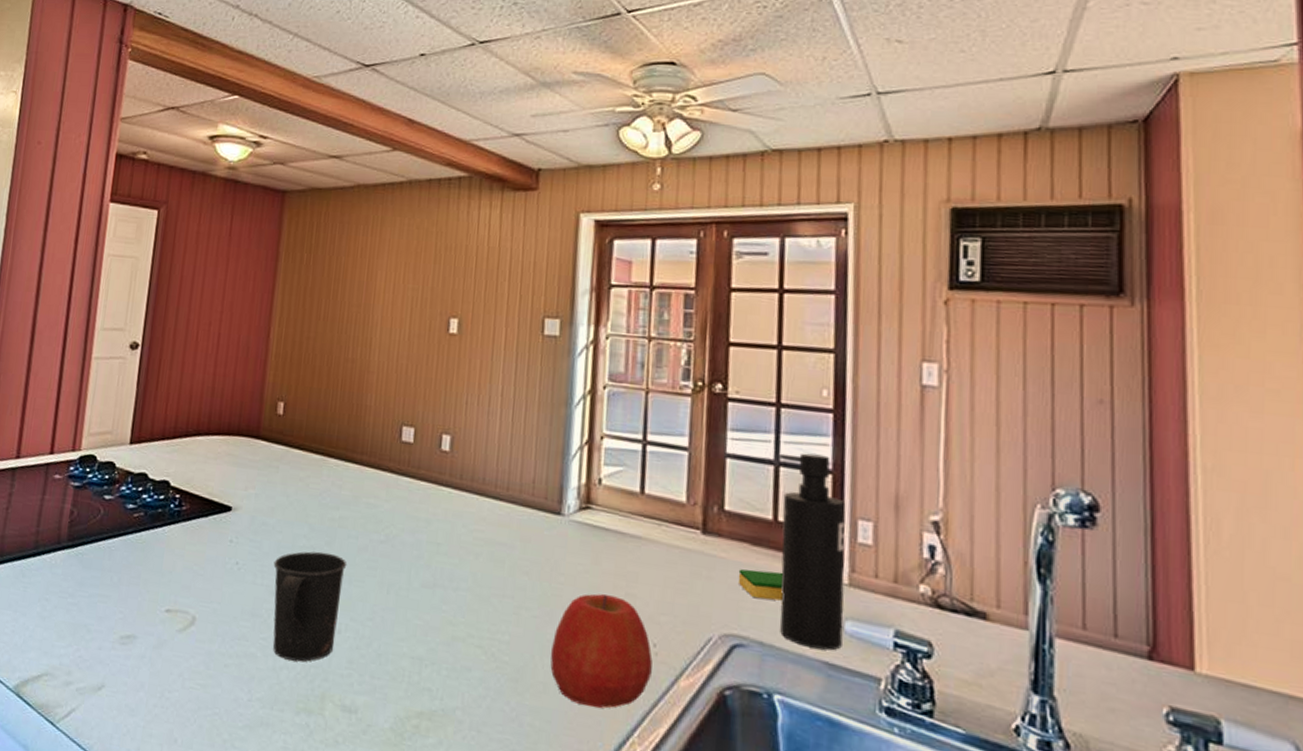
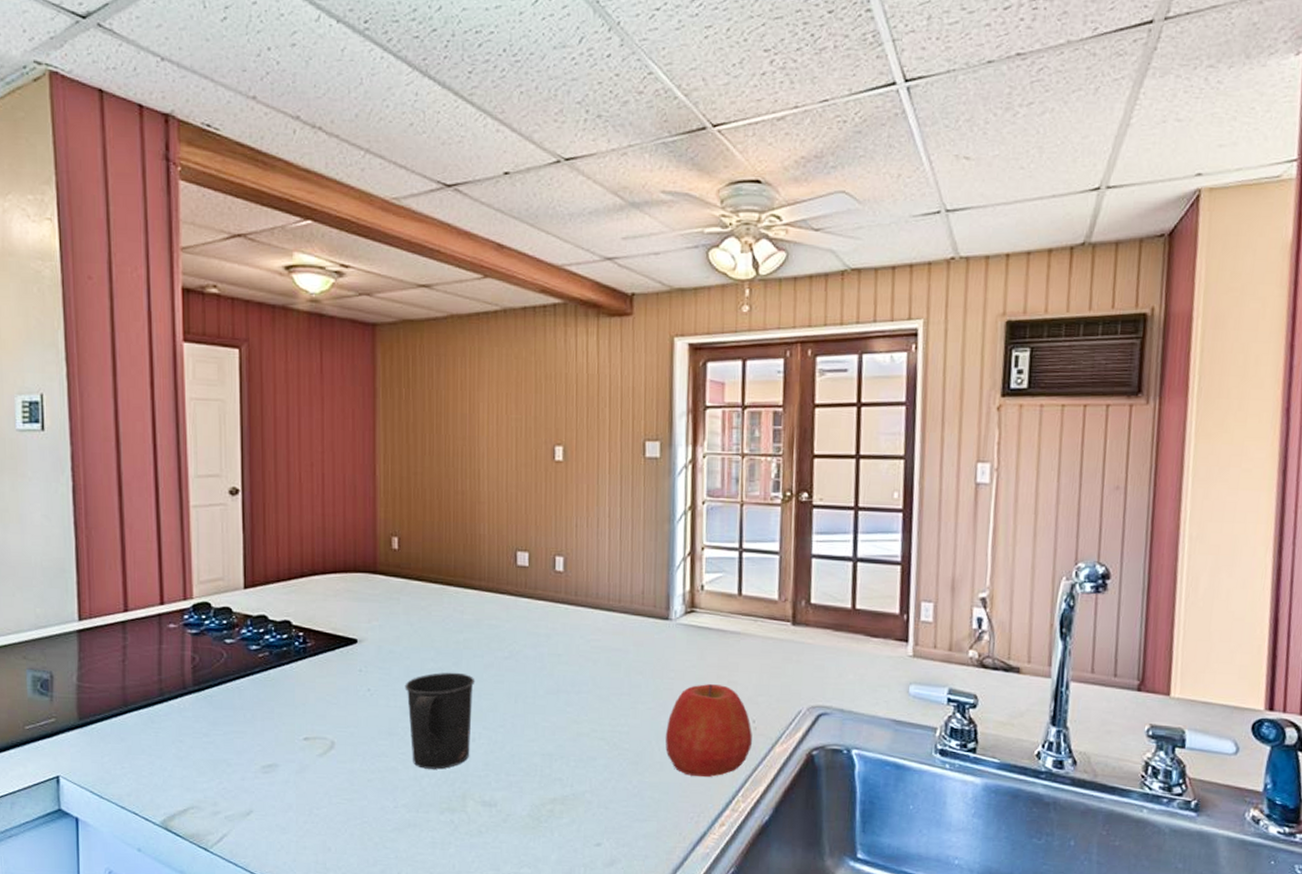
dish sponge: present [738,569,784,601] -> none [822,651,860,675]
soap dispenser: present [778,453,846,651] -> none [856,549,912,710]

